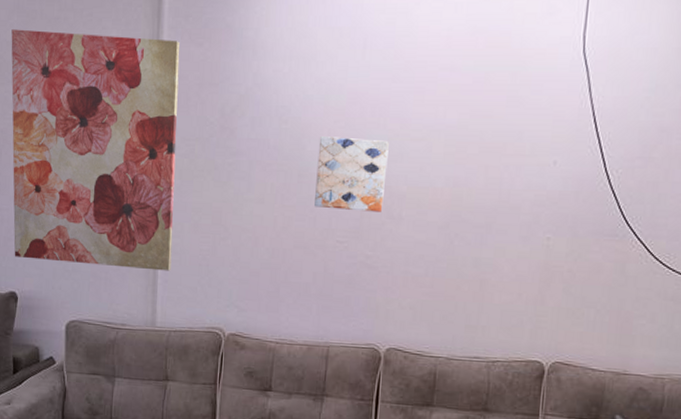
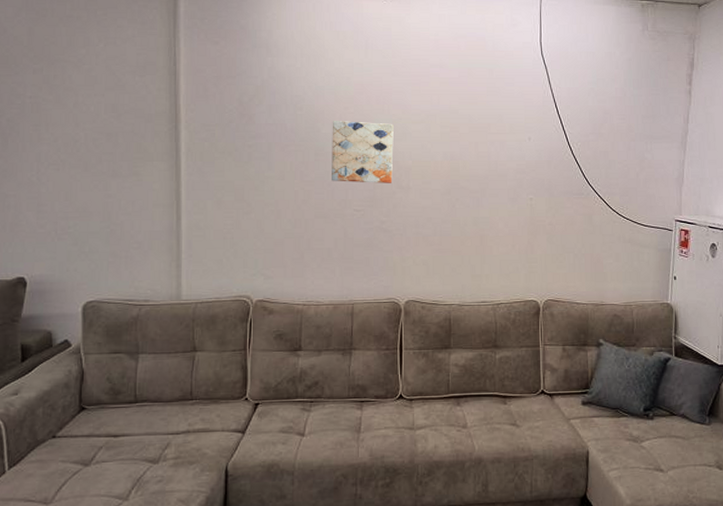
wall art: present [11,29,180,271] -> none [19,25,197,246]

